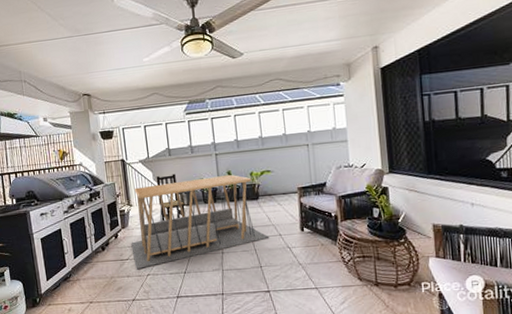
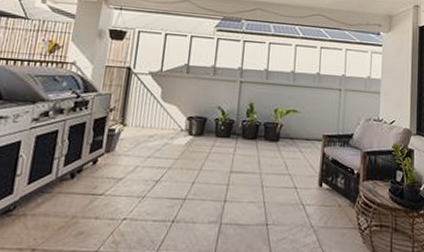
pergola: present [131,174,270,270] -> none [110,104,283,211]
dining chair: present [156,173,186,222] -> none [159,95,192,152]

